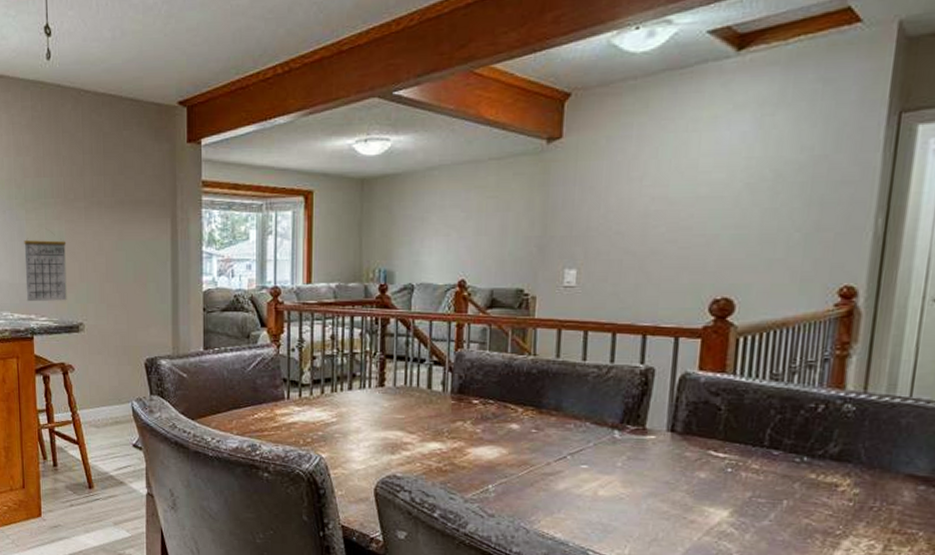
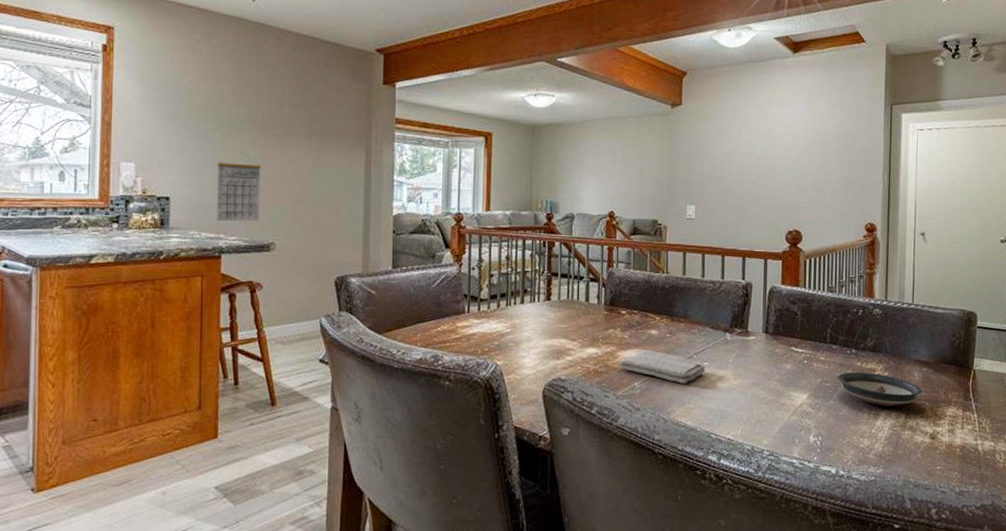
washcloth: none [469,447,584,489] -> present [619,350,706,384]
saucer: none [776,486,915,534] -> present [837,372,922,406]

